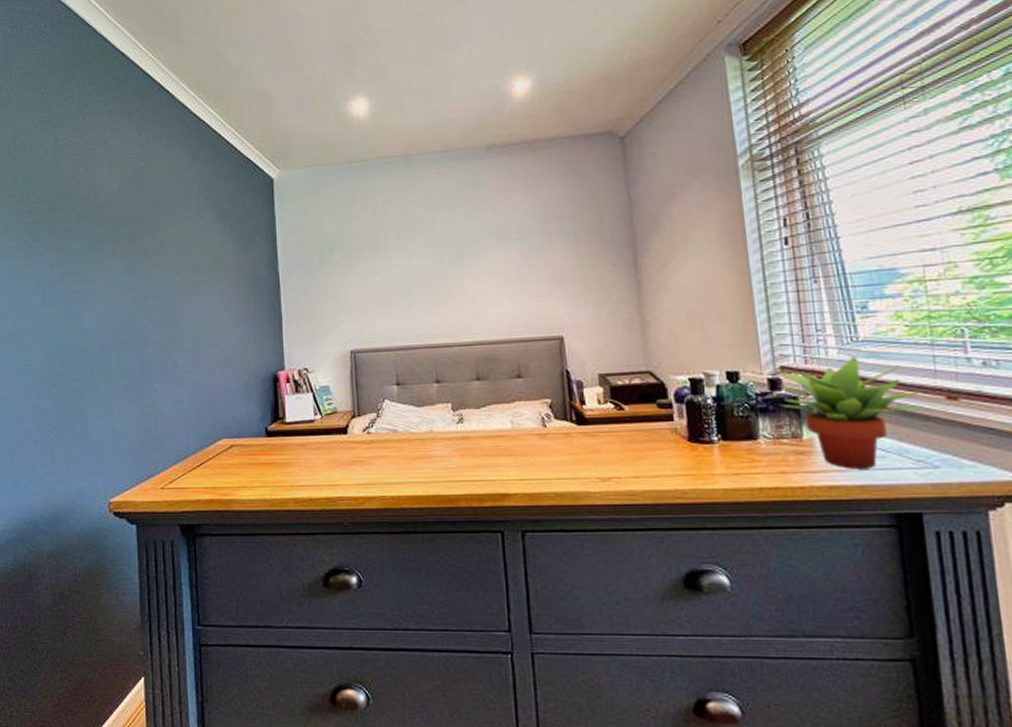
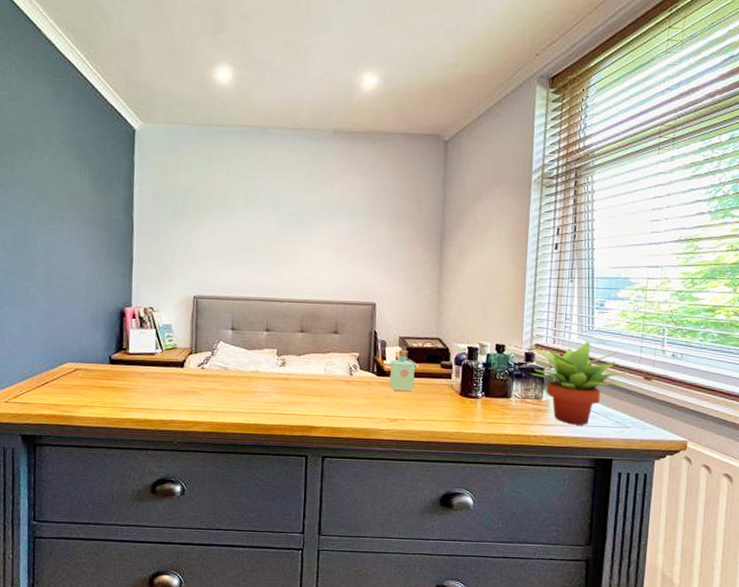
perfume: none [591,390,628,441] -> present [389,350,416,391]

